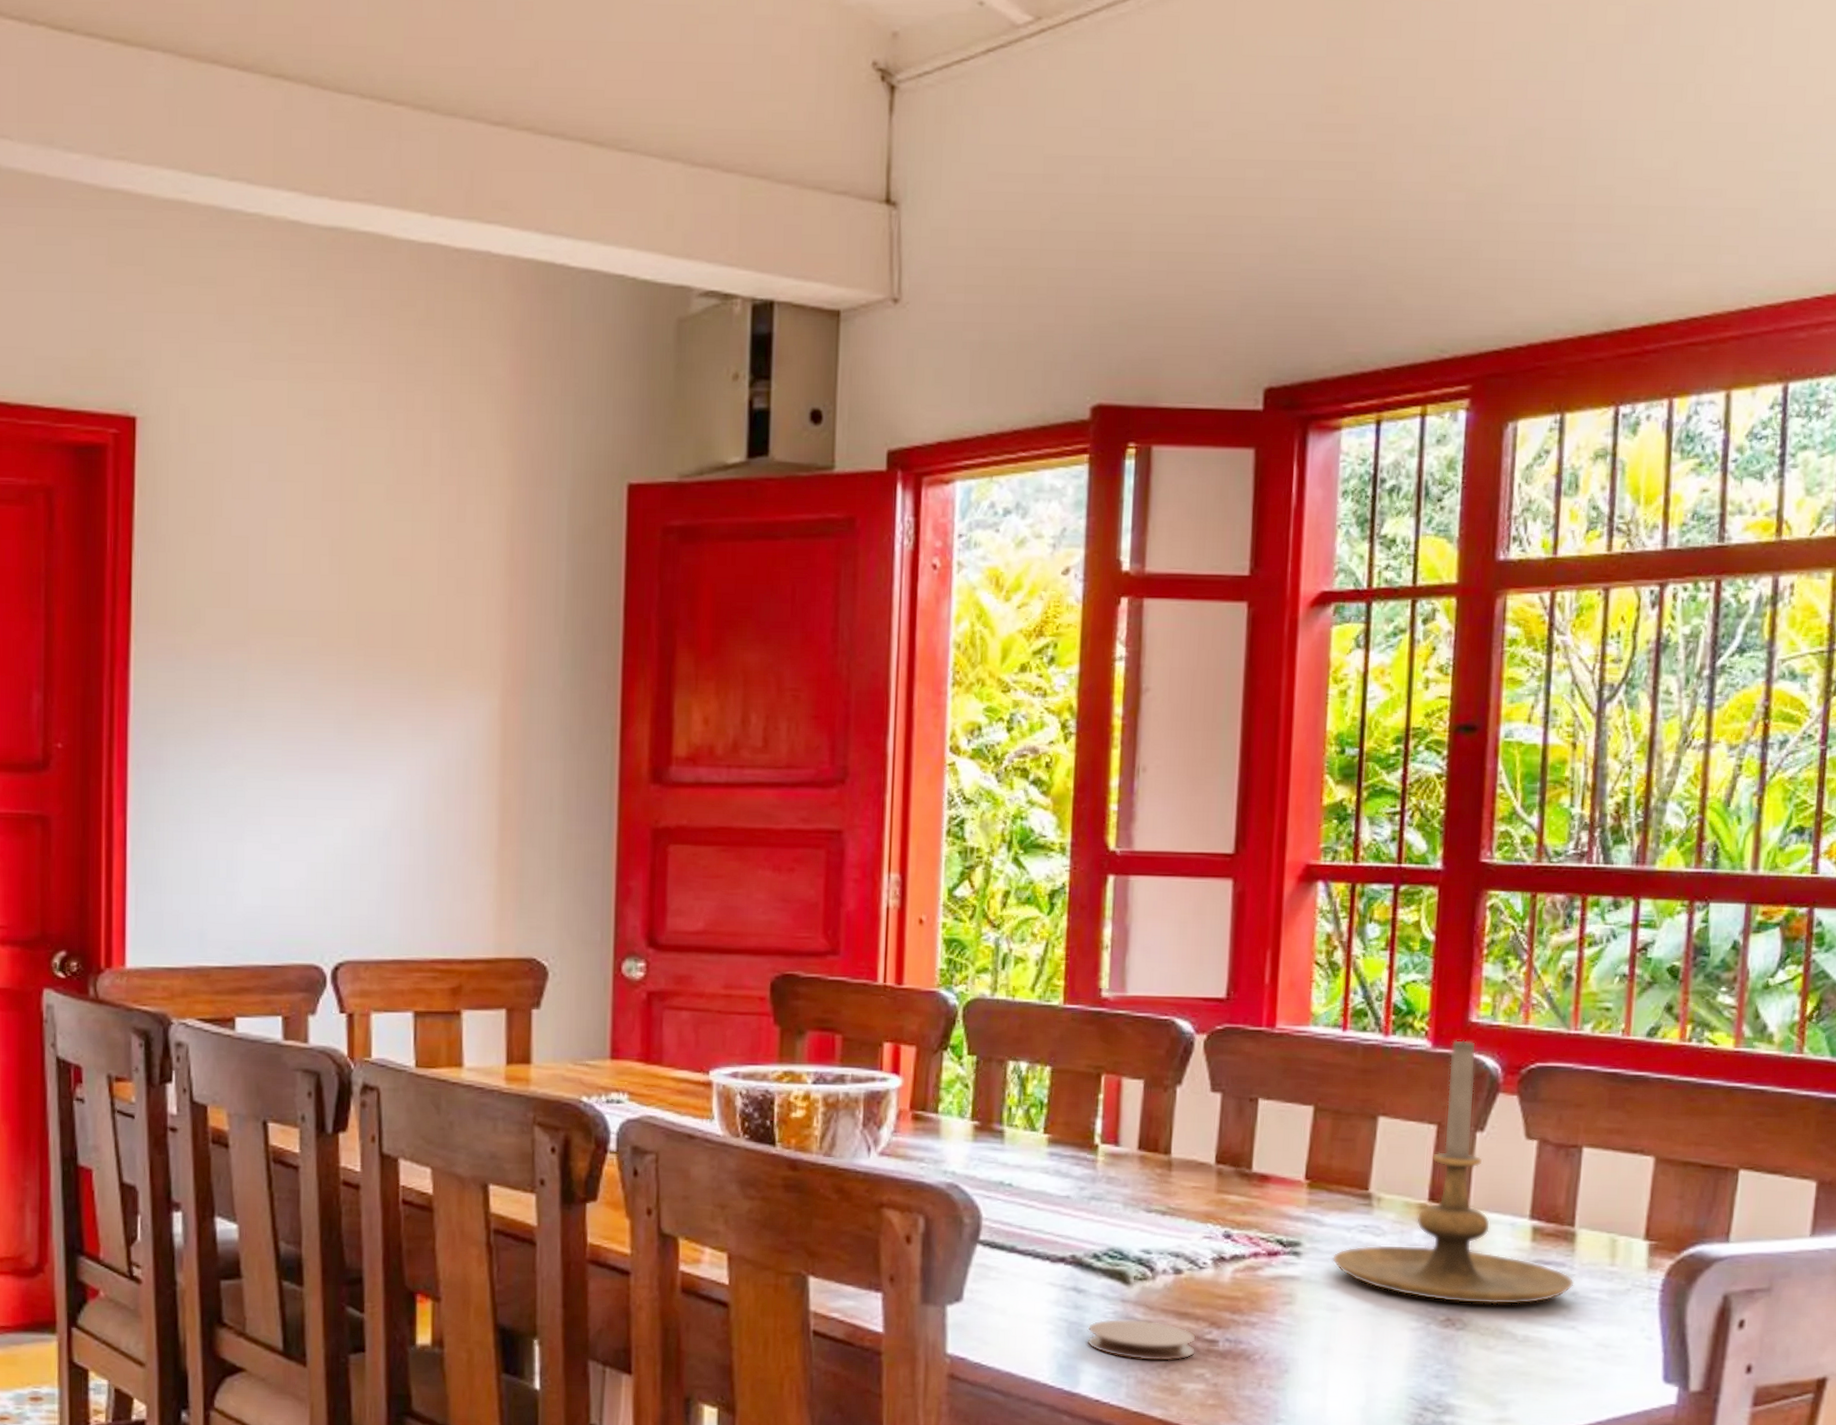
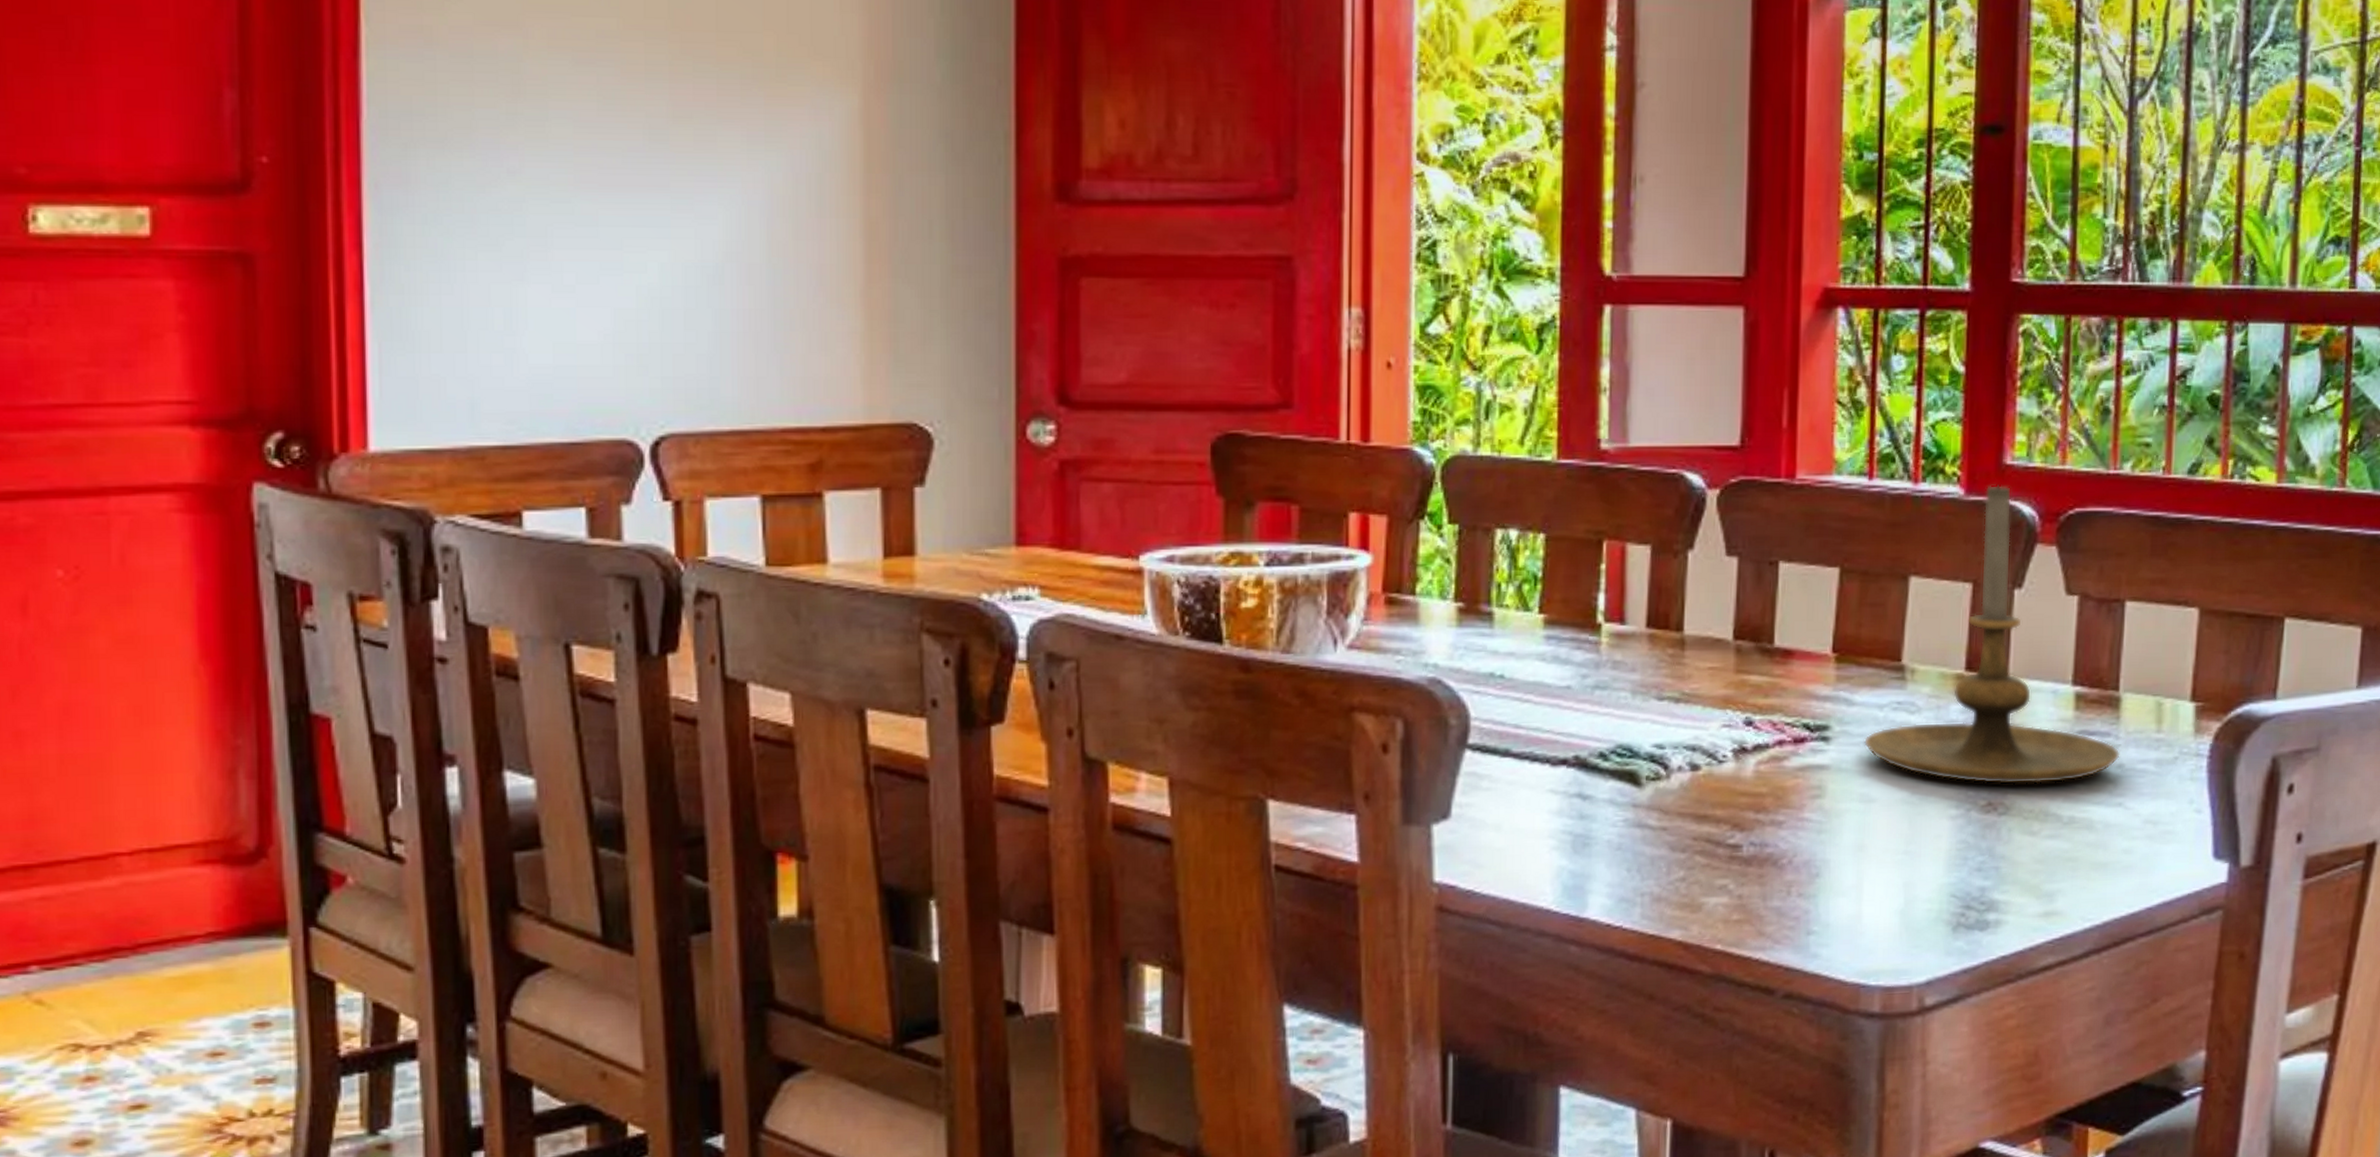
coaster: present [1087,1318,1196,1362] -> none [1594,826,1717,875]

